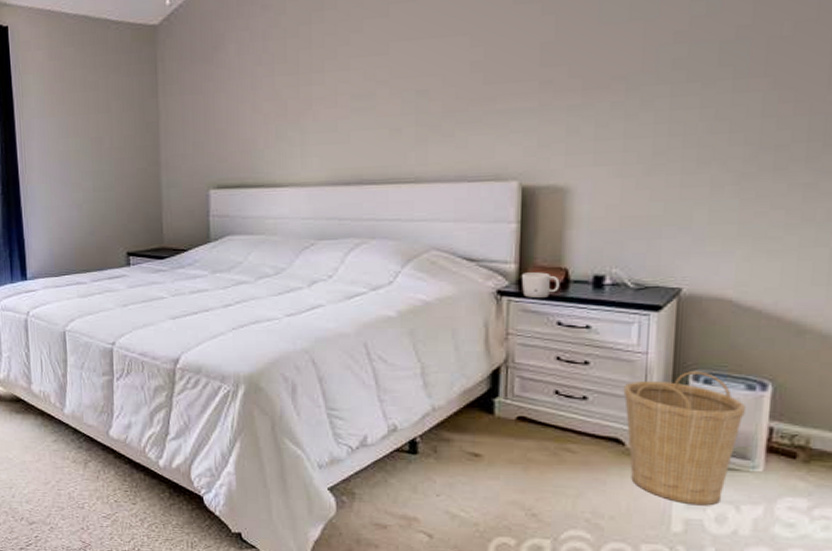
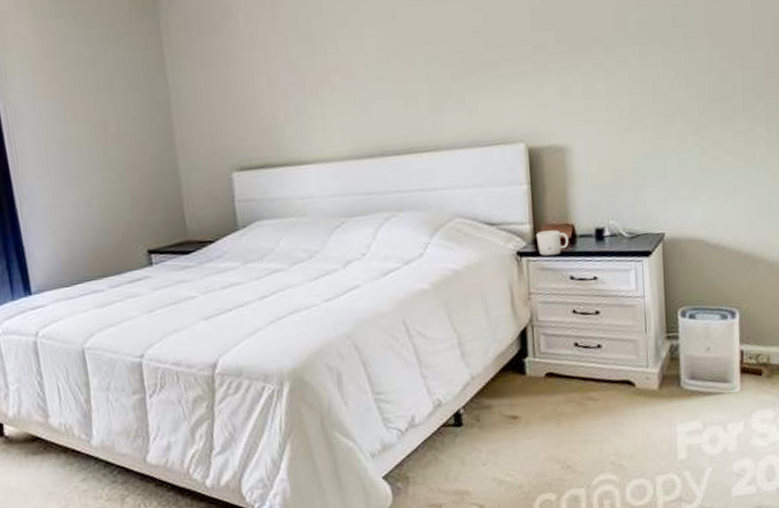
basket: present [623,371,745,506] -> none [629,307,722,432]

